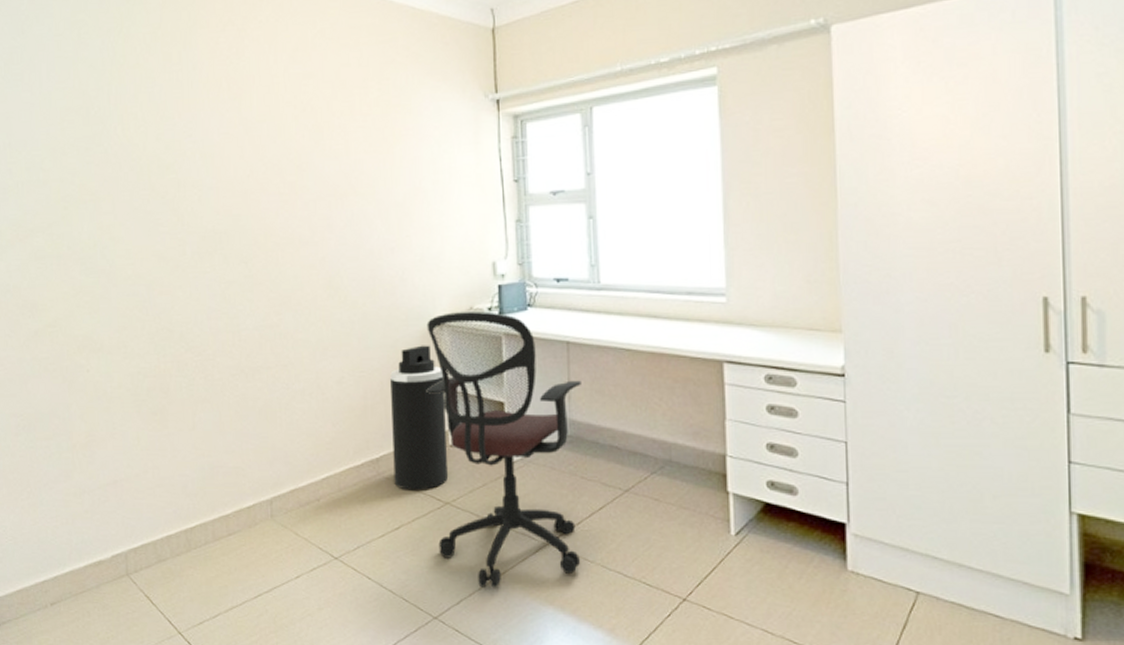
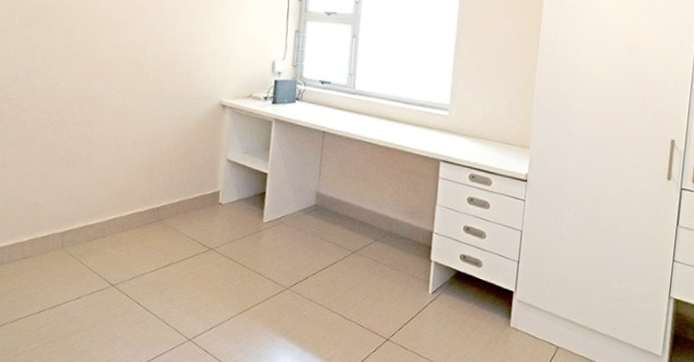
trash can: present [390,345,449,490] -> none [170,120,222,237]
office chair: present [425,311,581,588] -> none [199,97,330,320]

